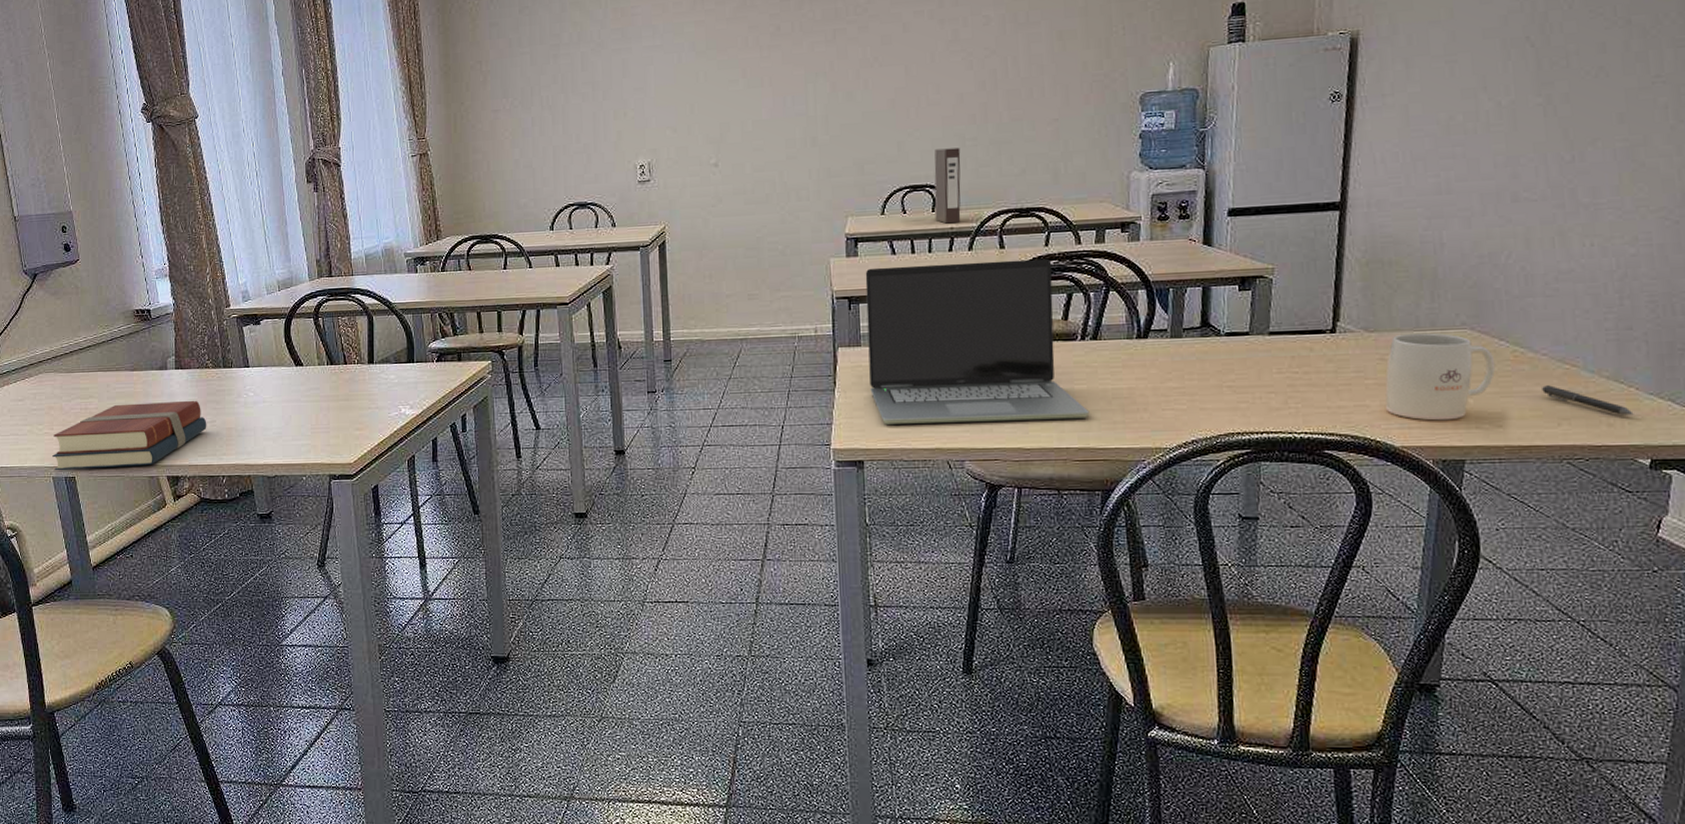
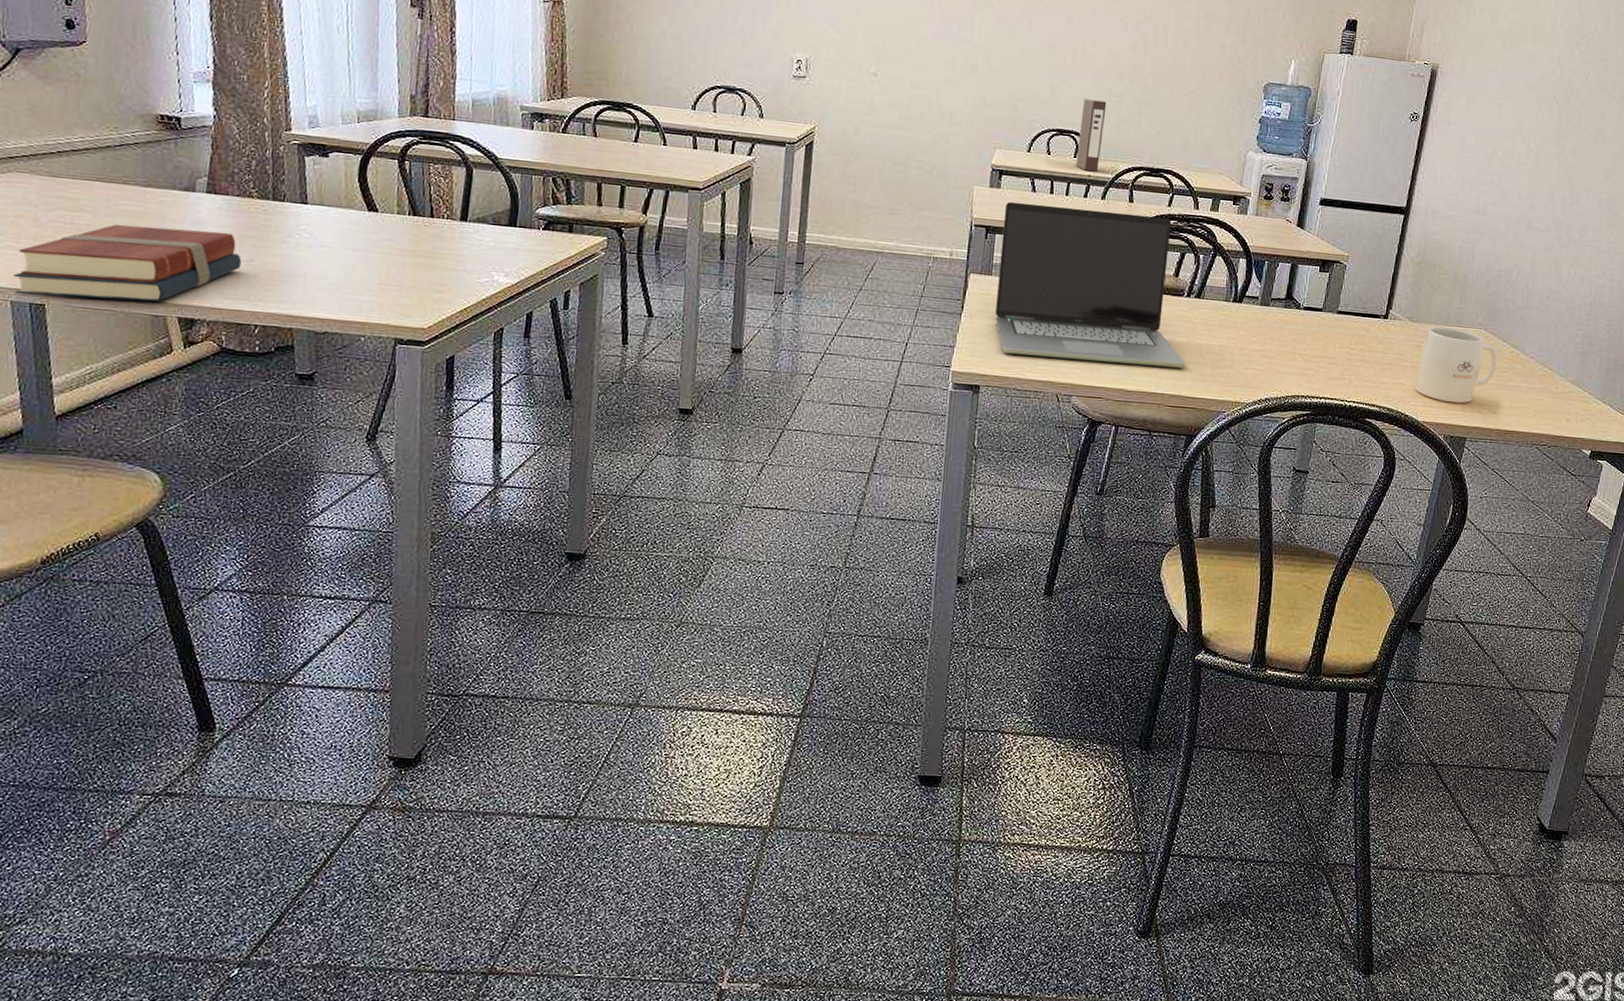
pen: present [1542,385,1634,415] -> none [1527,383,1585,414]

